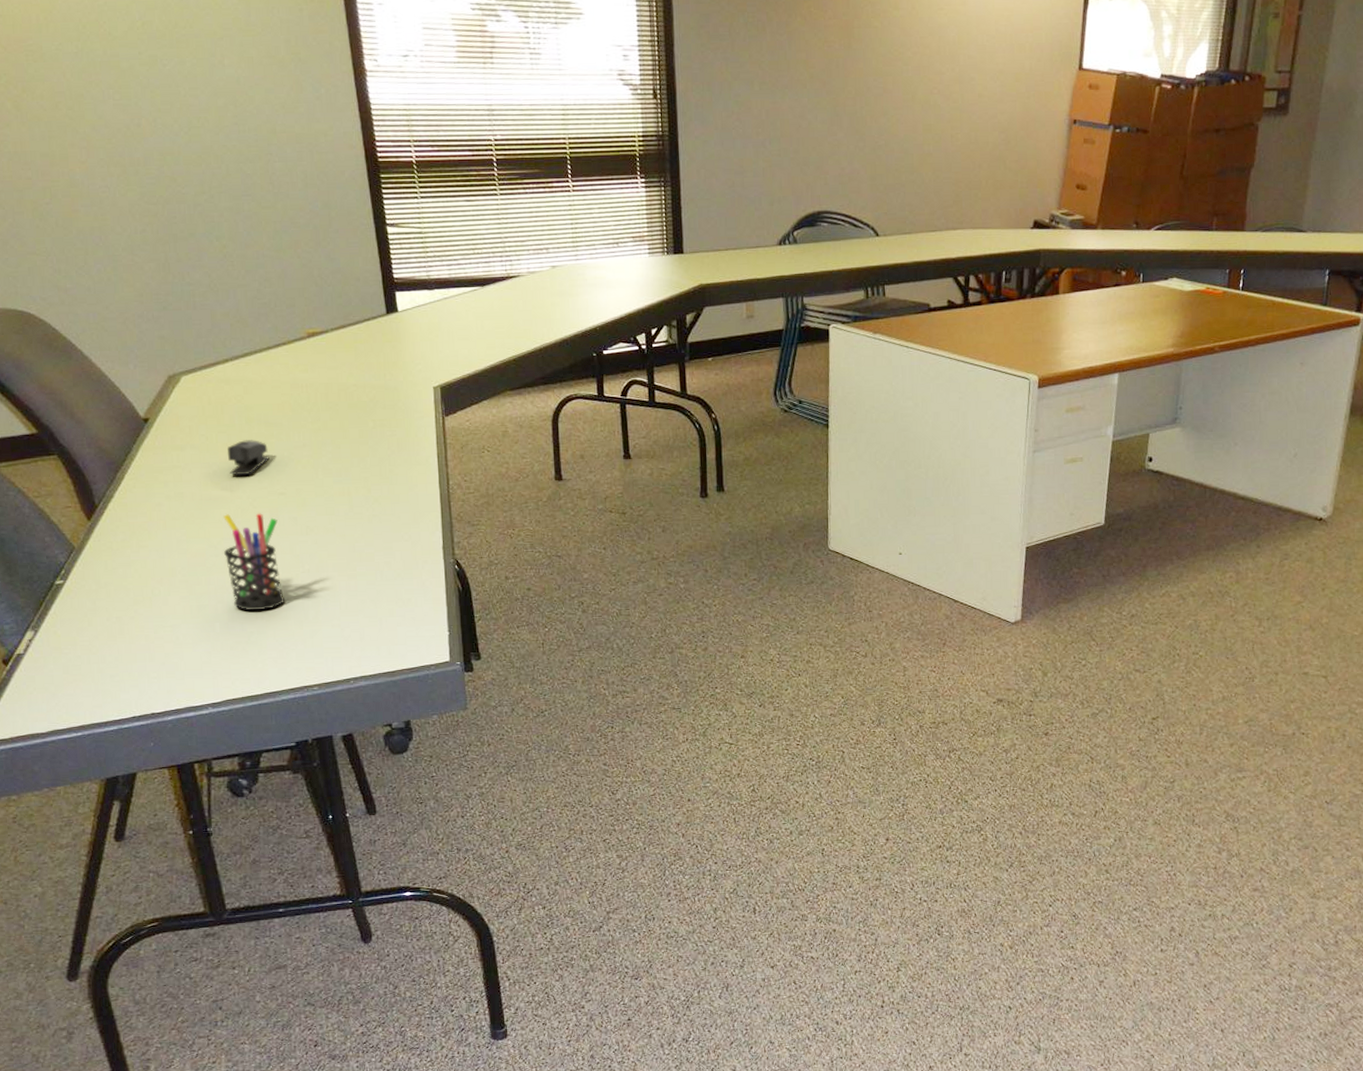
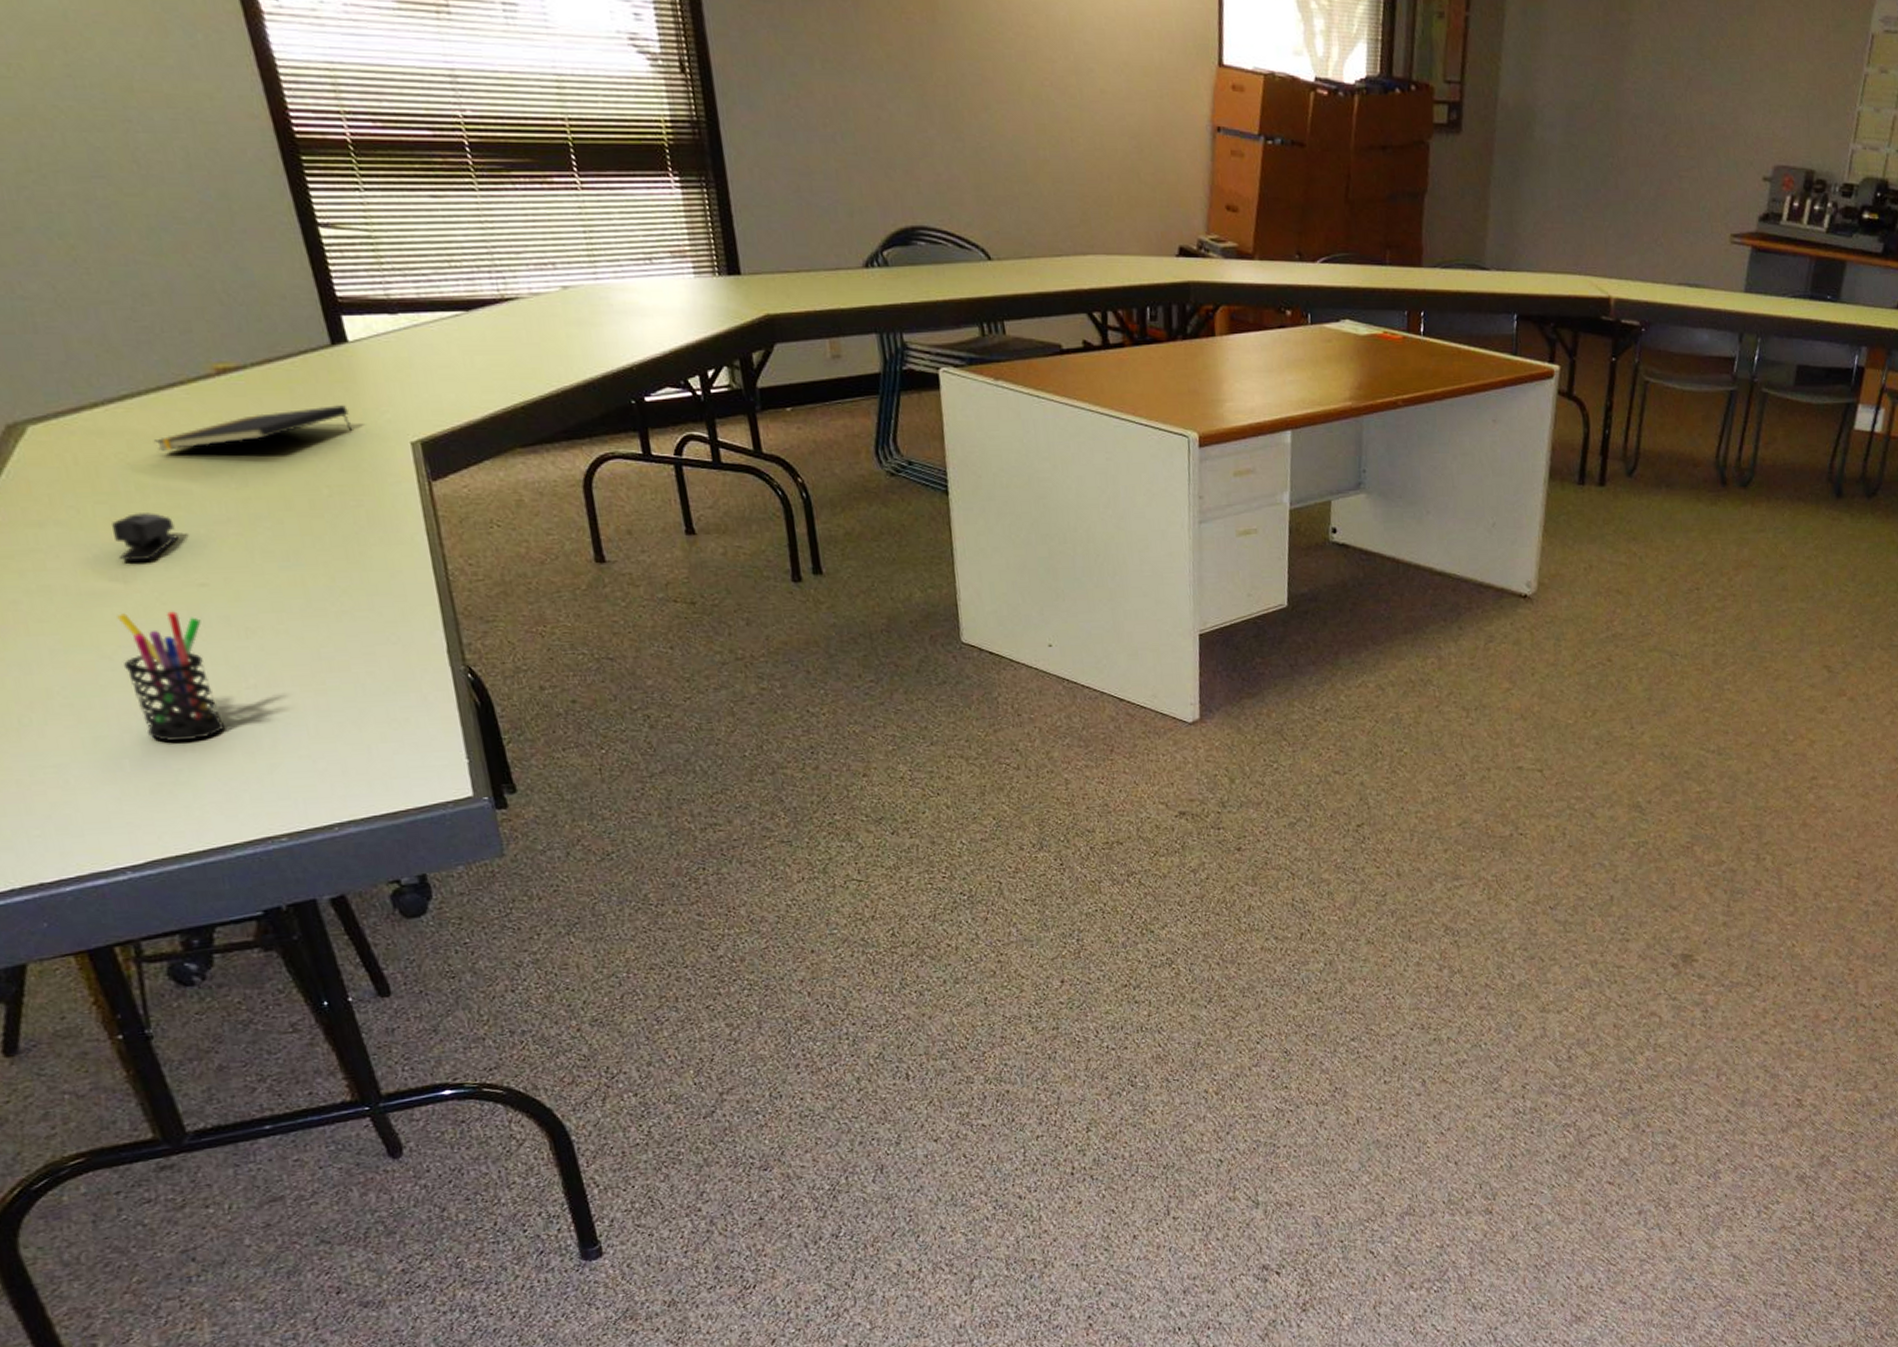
notepad: none [261,359,395,394] -> present [153,405,353,451]

